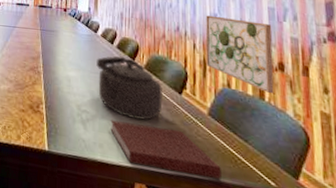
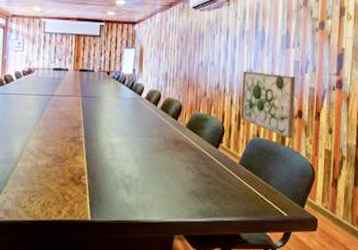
kettle: present [96,55,163,121] -> none [140,117,202,177]
notebook: present [110,120,221,179] -> none [153,181,247,219]

